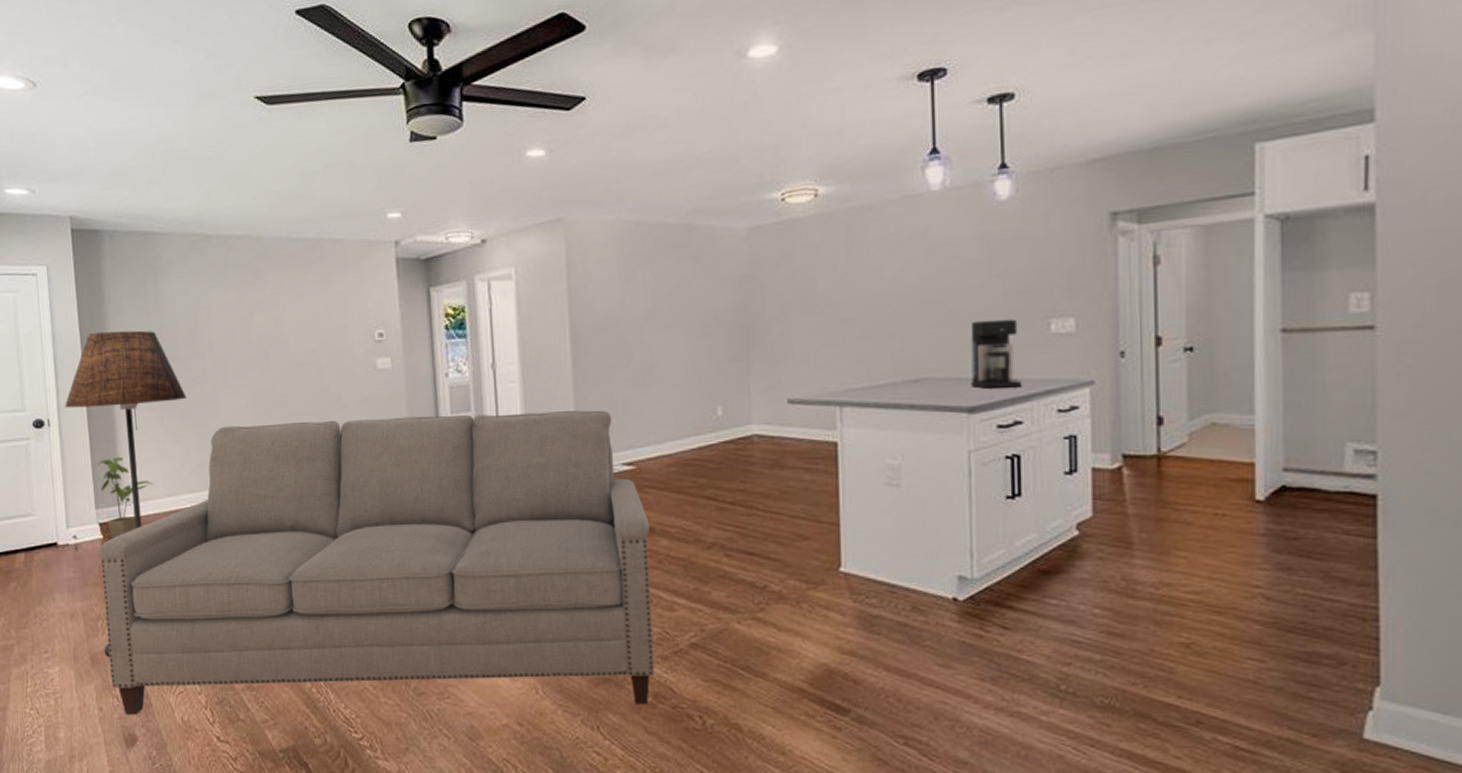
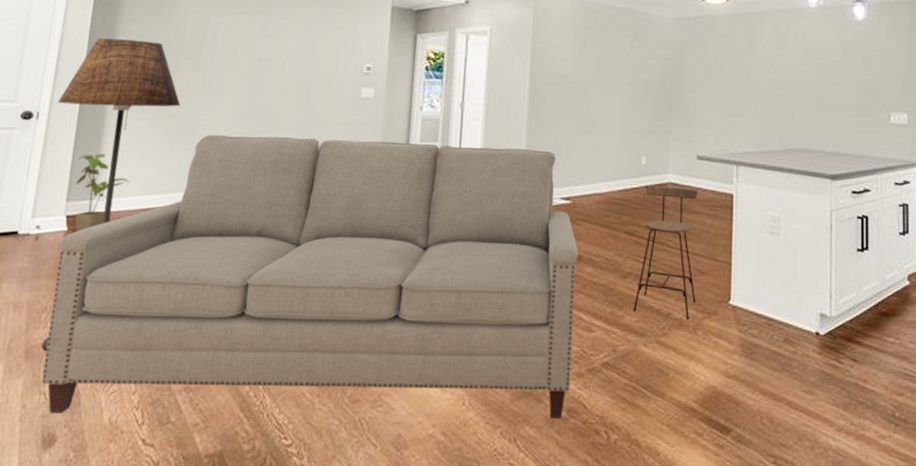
bar stool: none [721,439,797,591] -> present [634,185,699,319]
coffee maker: present [970,319,1021,390] -> none [834,108,870,164]

